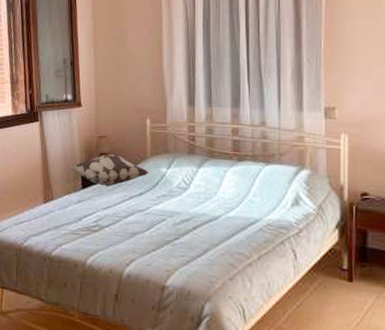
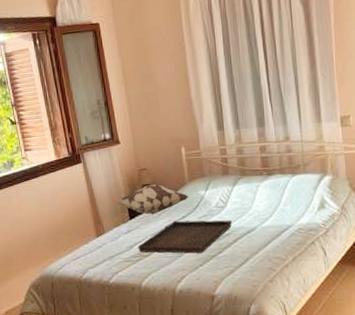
serving tray: none [86,196,194,236] -> present [137,220,233,253]

